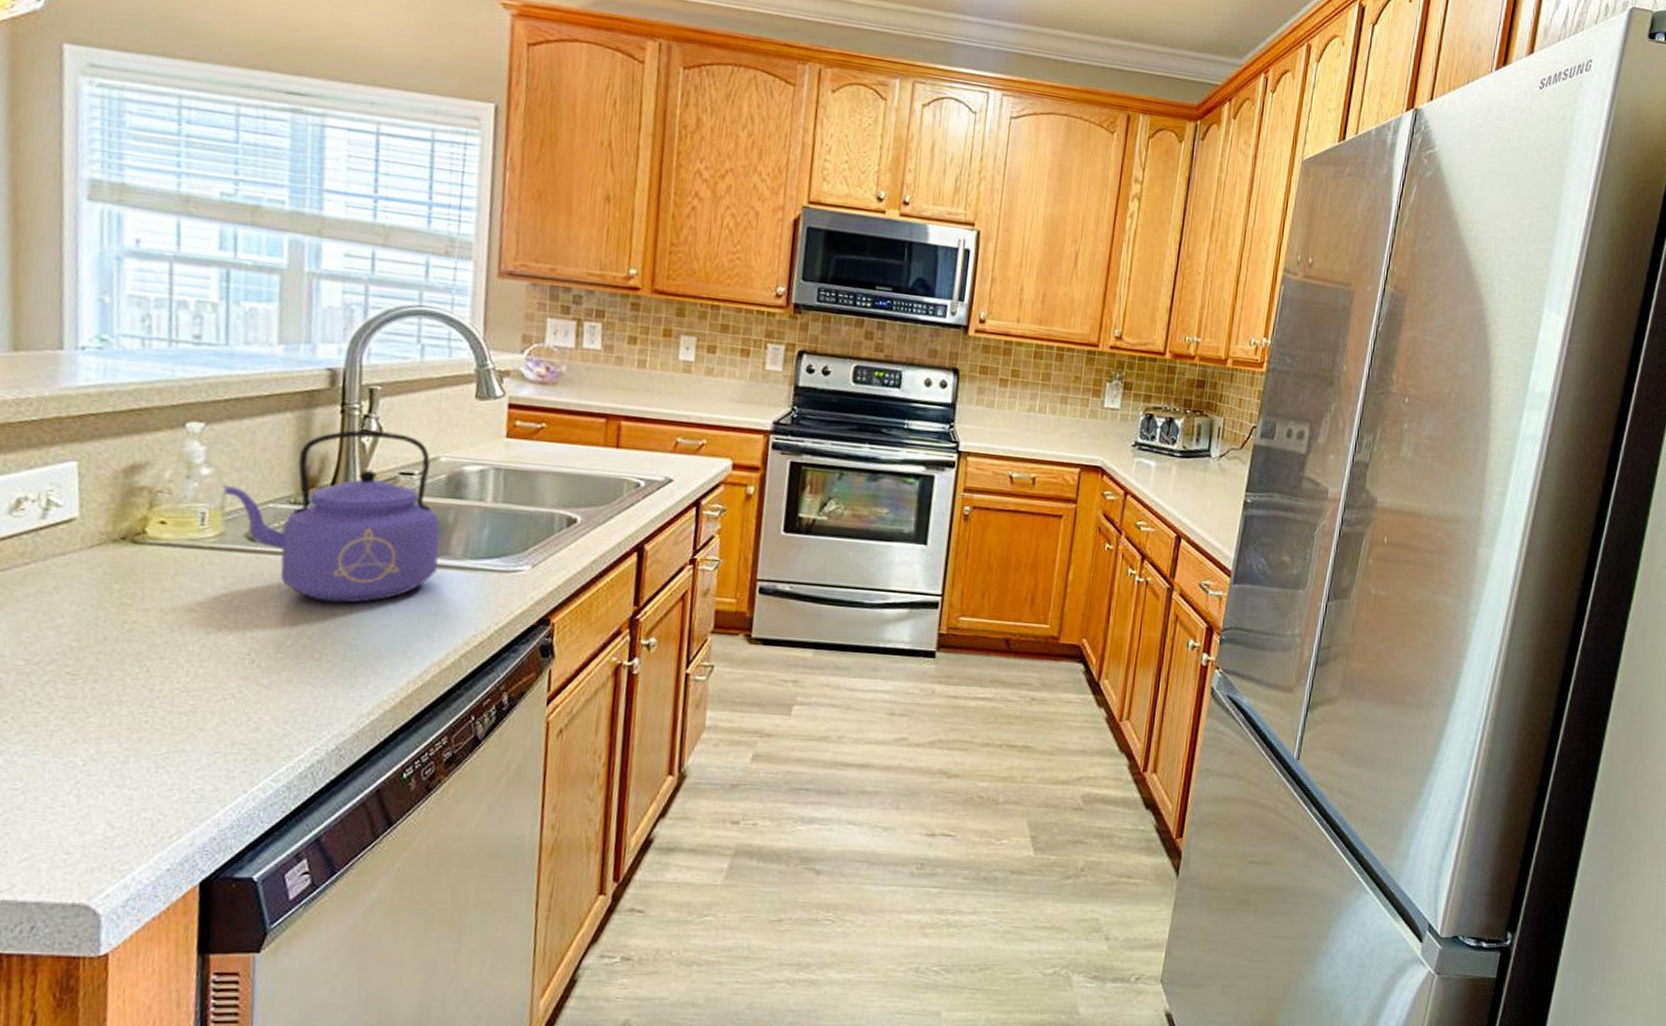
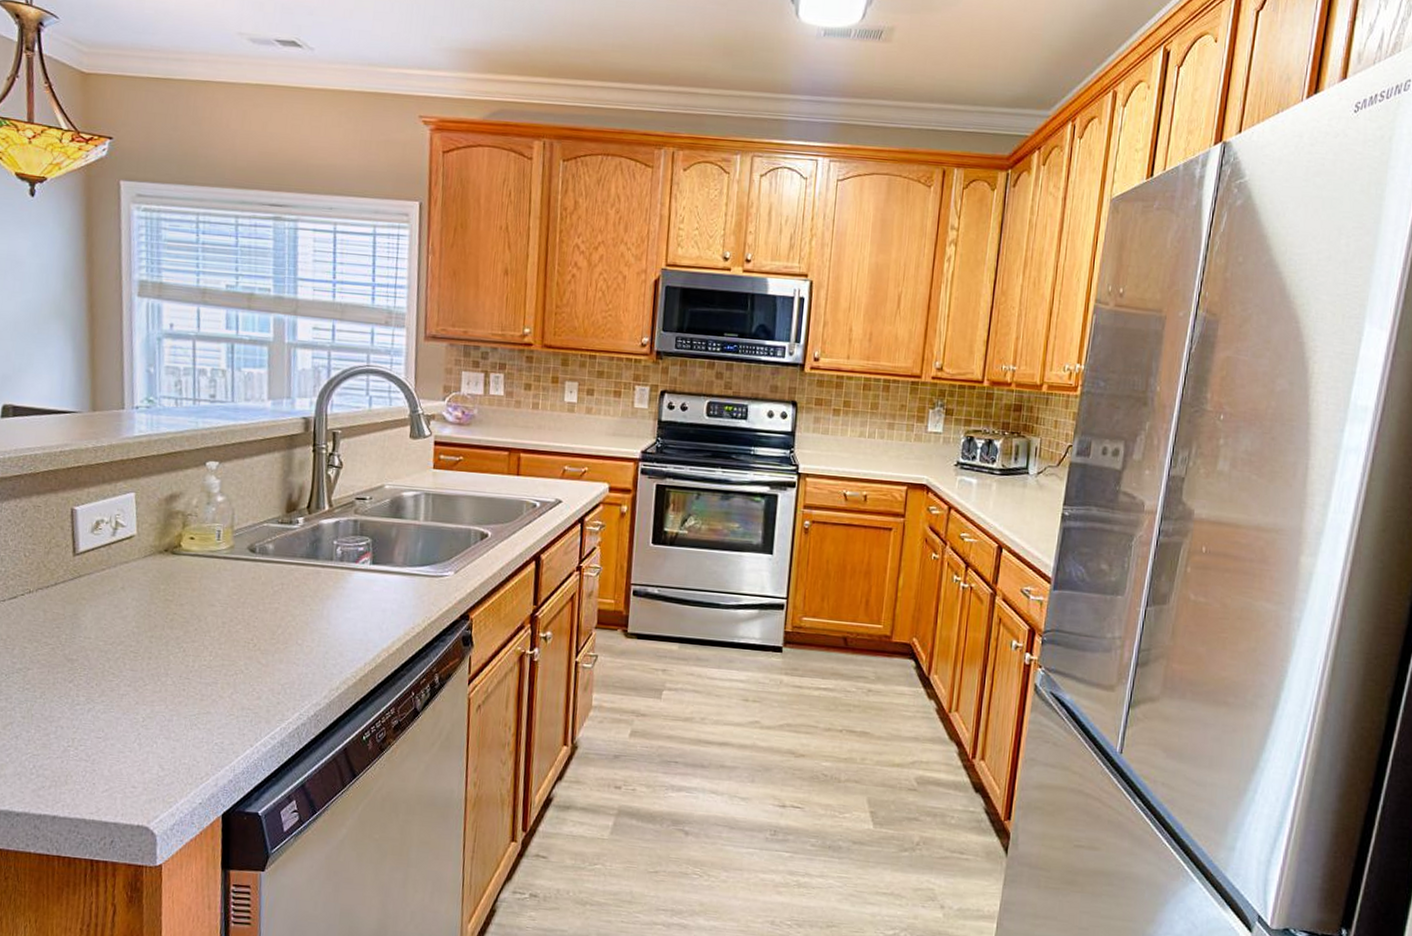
kettle: present [223,429,441,604] -> none [232,464,386,601]

